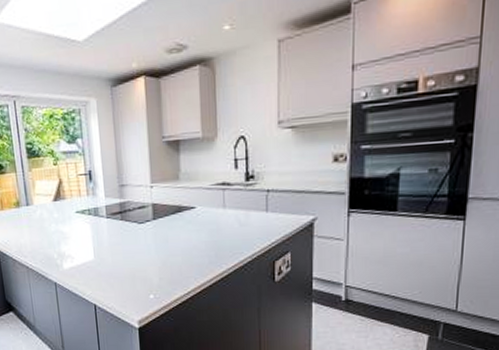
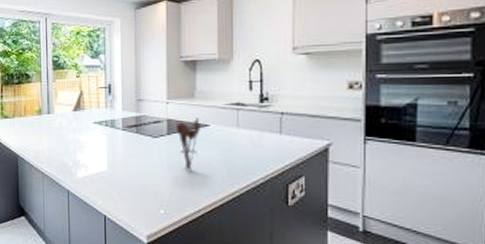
utensil holder: none [161,200,187,255] -> present [175,117,200,172]

